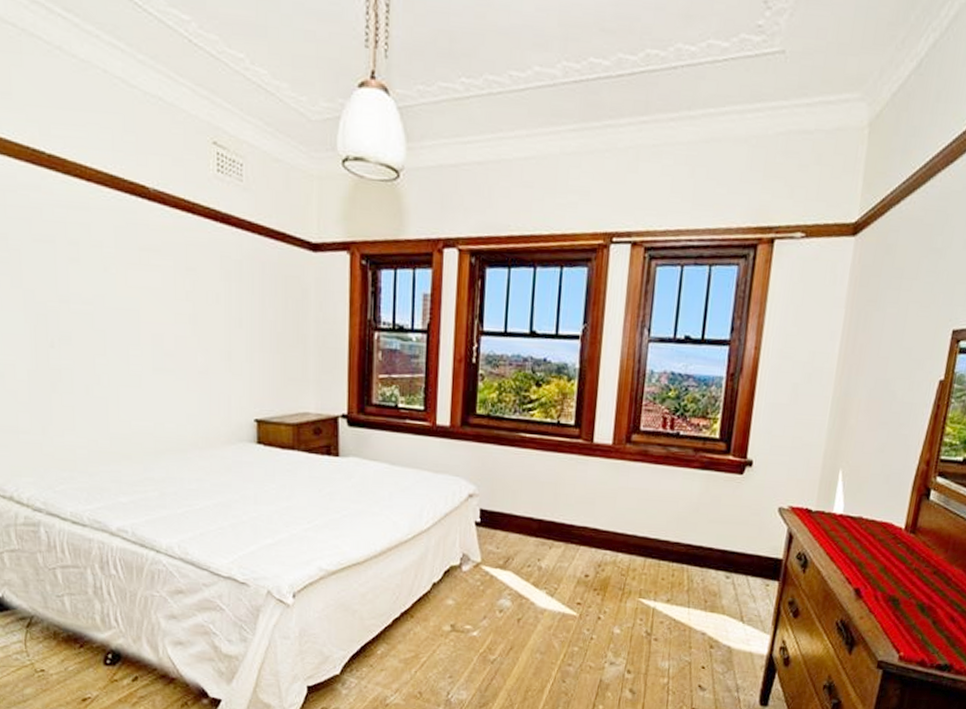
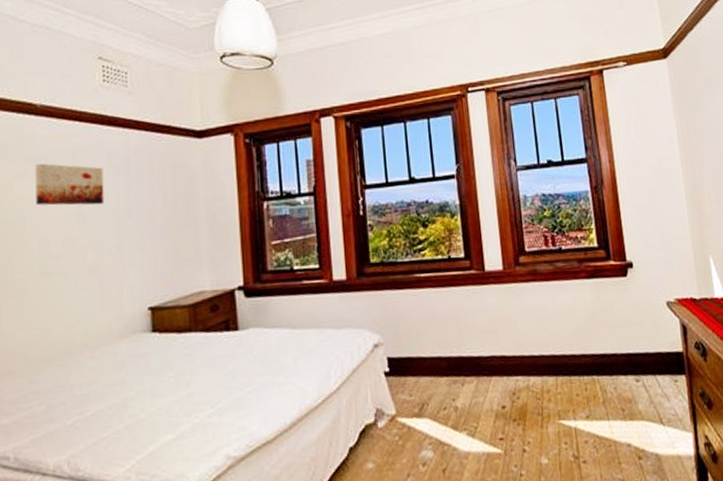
wall art: none [149,253,216,308] -> present [35,163,104,206]

